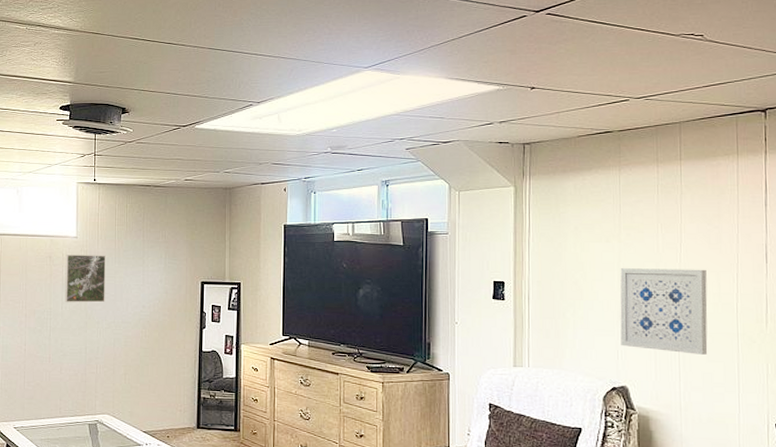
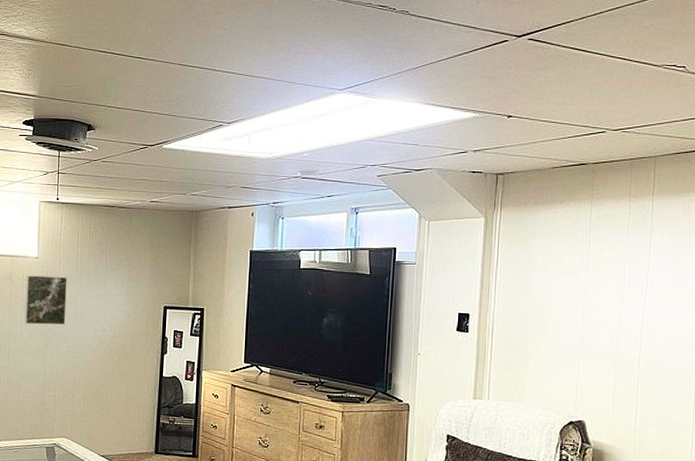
wall art: present [620,268,708,355] -> none [581,303,670,391]

